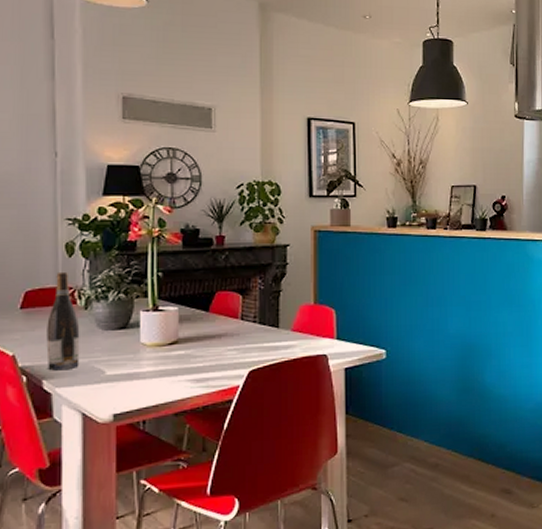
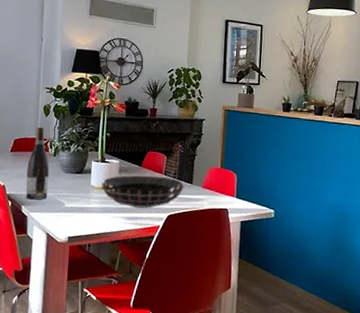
decorative bowl: none [156,322,268,366] -> present [102,175,184,208]

